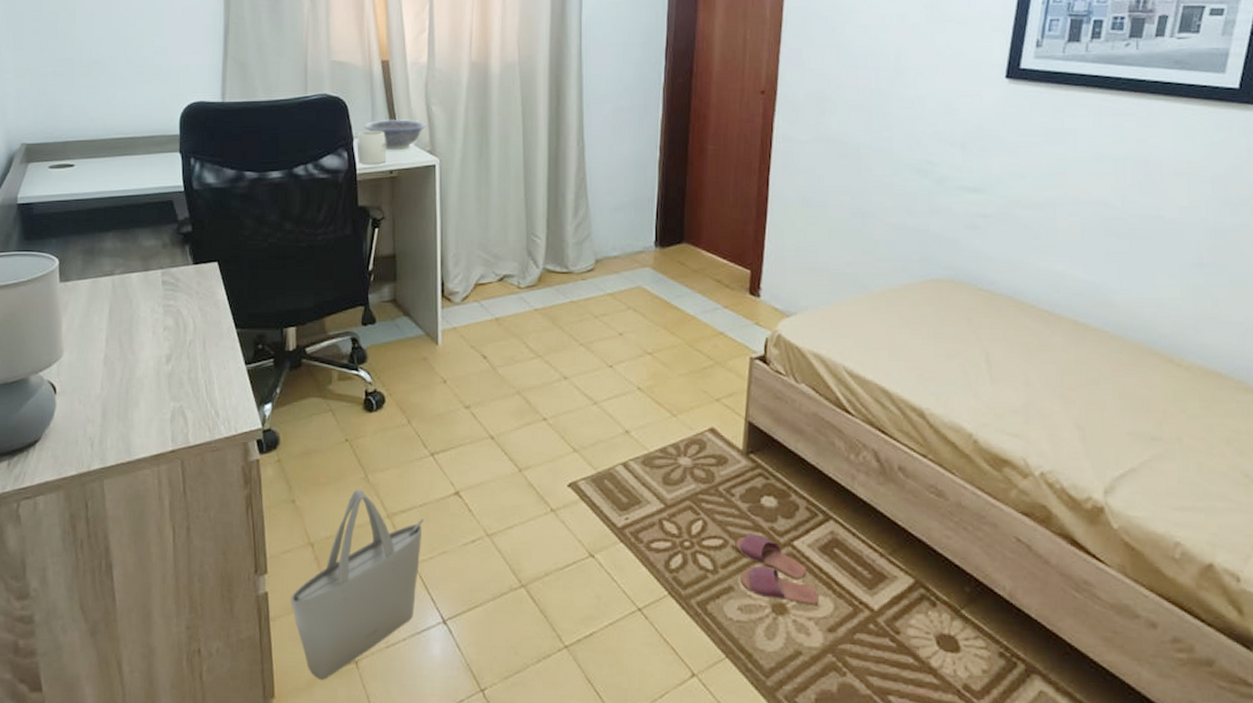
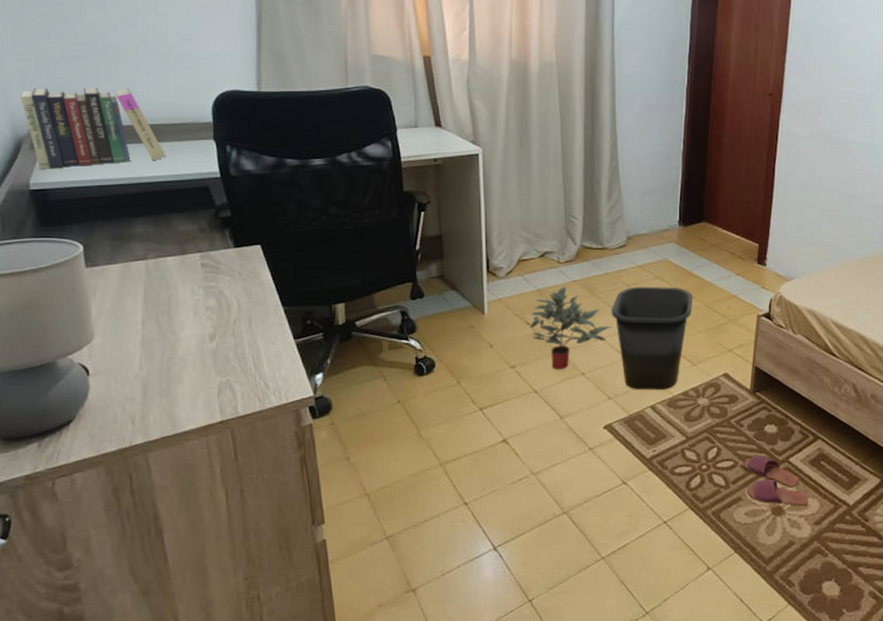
books: none [16,101,137,183] -> present [21,87,166,169]
shopping bag: present [291,489,424,680] -> none [349,444,475,609]
mug: present [357,130,387,165] -> none [400,121,431,154]
decorative bowl: present [363,118,427,151] -> none [406,111,470,141]
potted plant: none [487,315,578,414] -> present [530,286,612,370]
waste bin: none [577,318,673,444] -> present [611,286,693,390]

